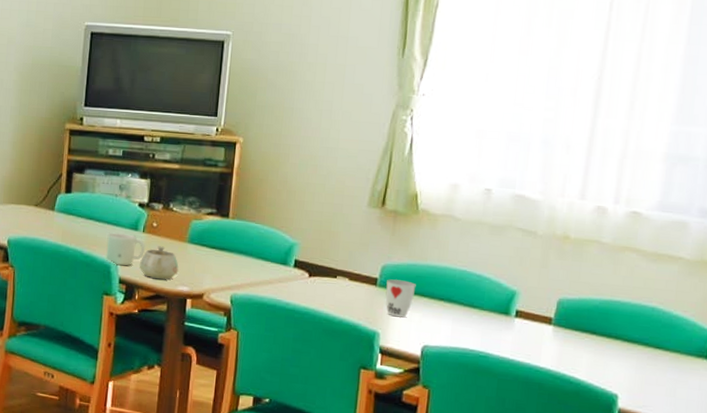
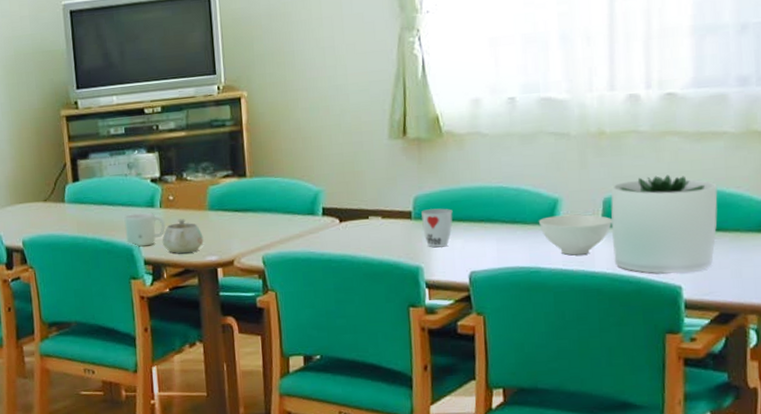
bowl: none [495,306,564,349] -> present [539,214,613,256]
planter: none [559,285,666,384] -> present [610,174,718,274]

